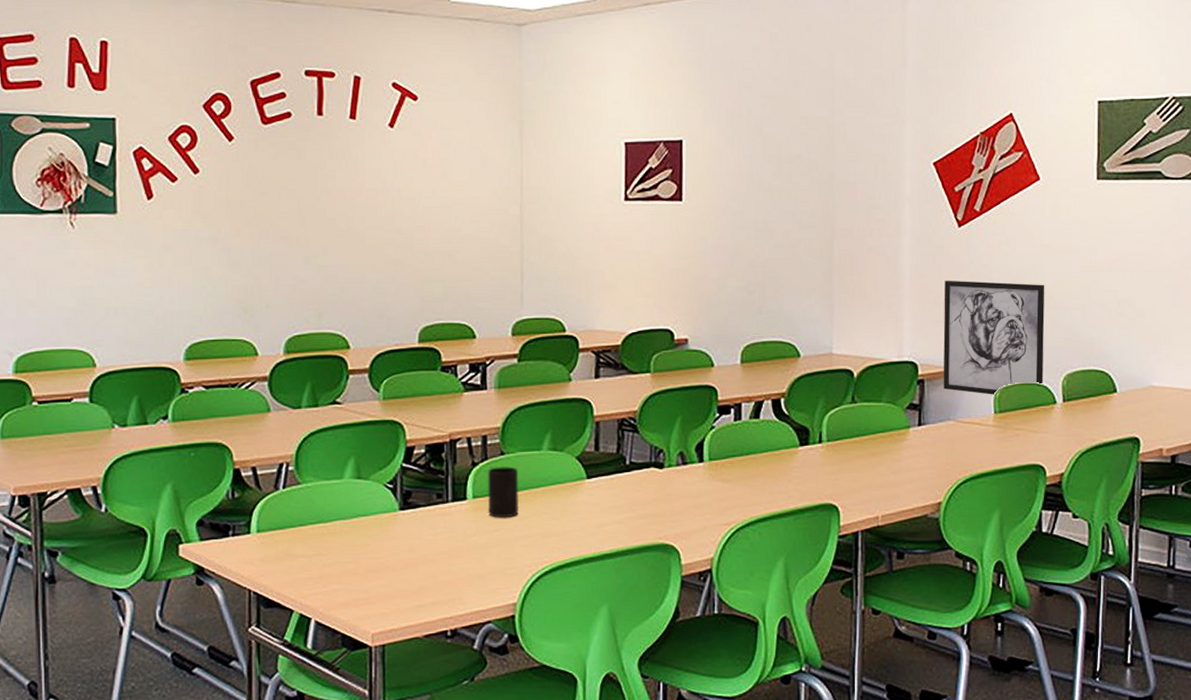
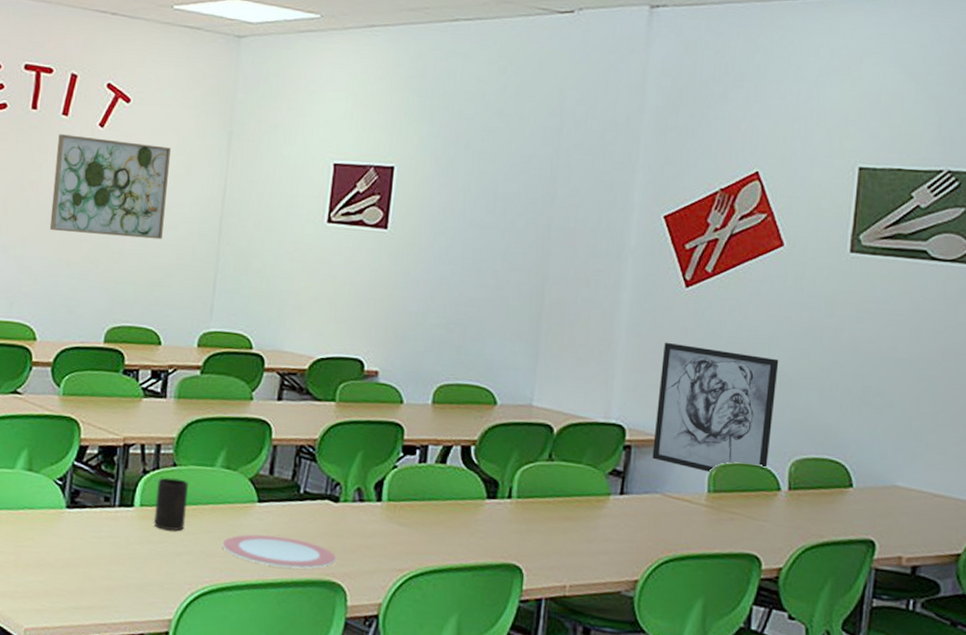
wall art: none [349,138,465,237] -> present [49,134,171,240]
plate: none [557,508,667,538] -> present [222,534,337,569]

